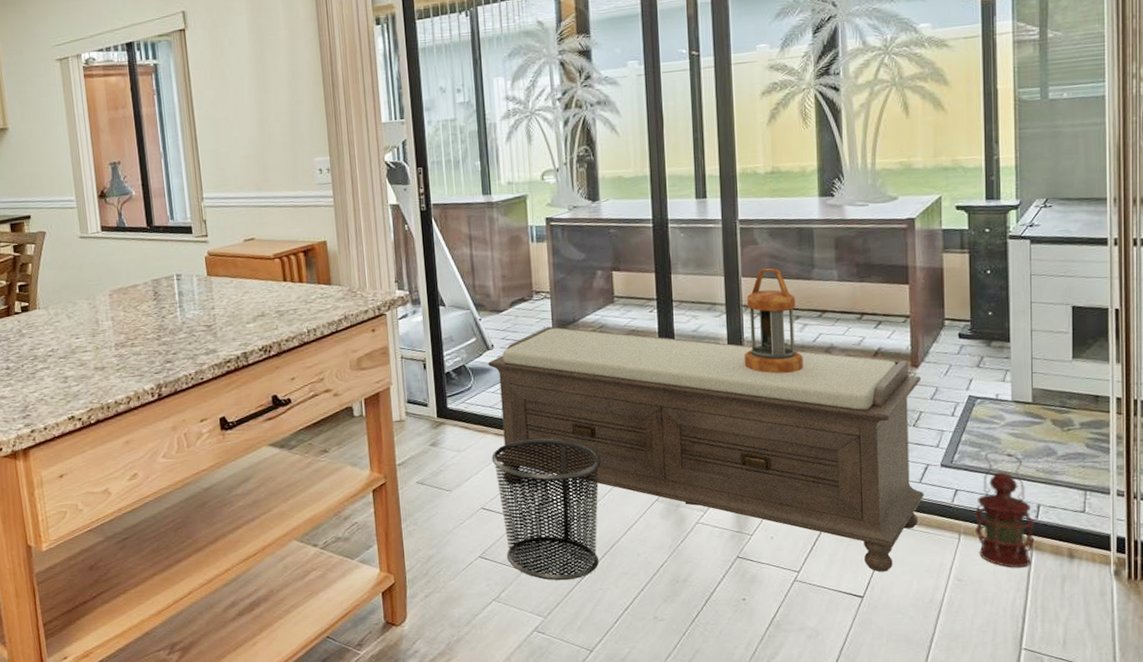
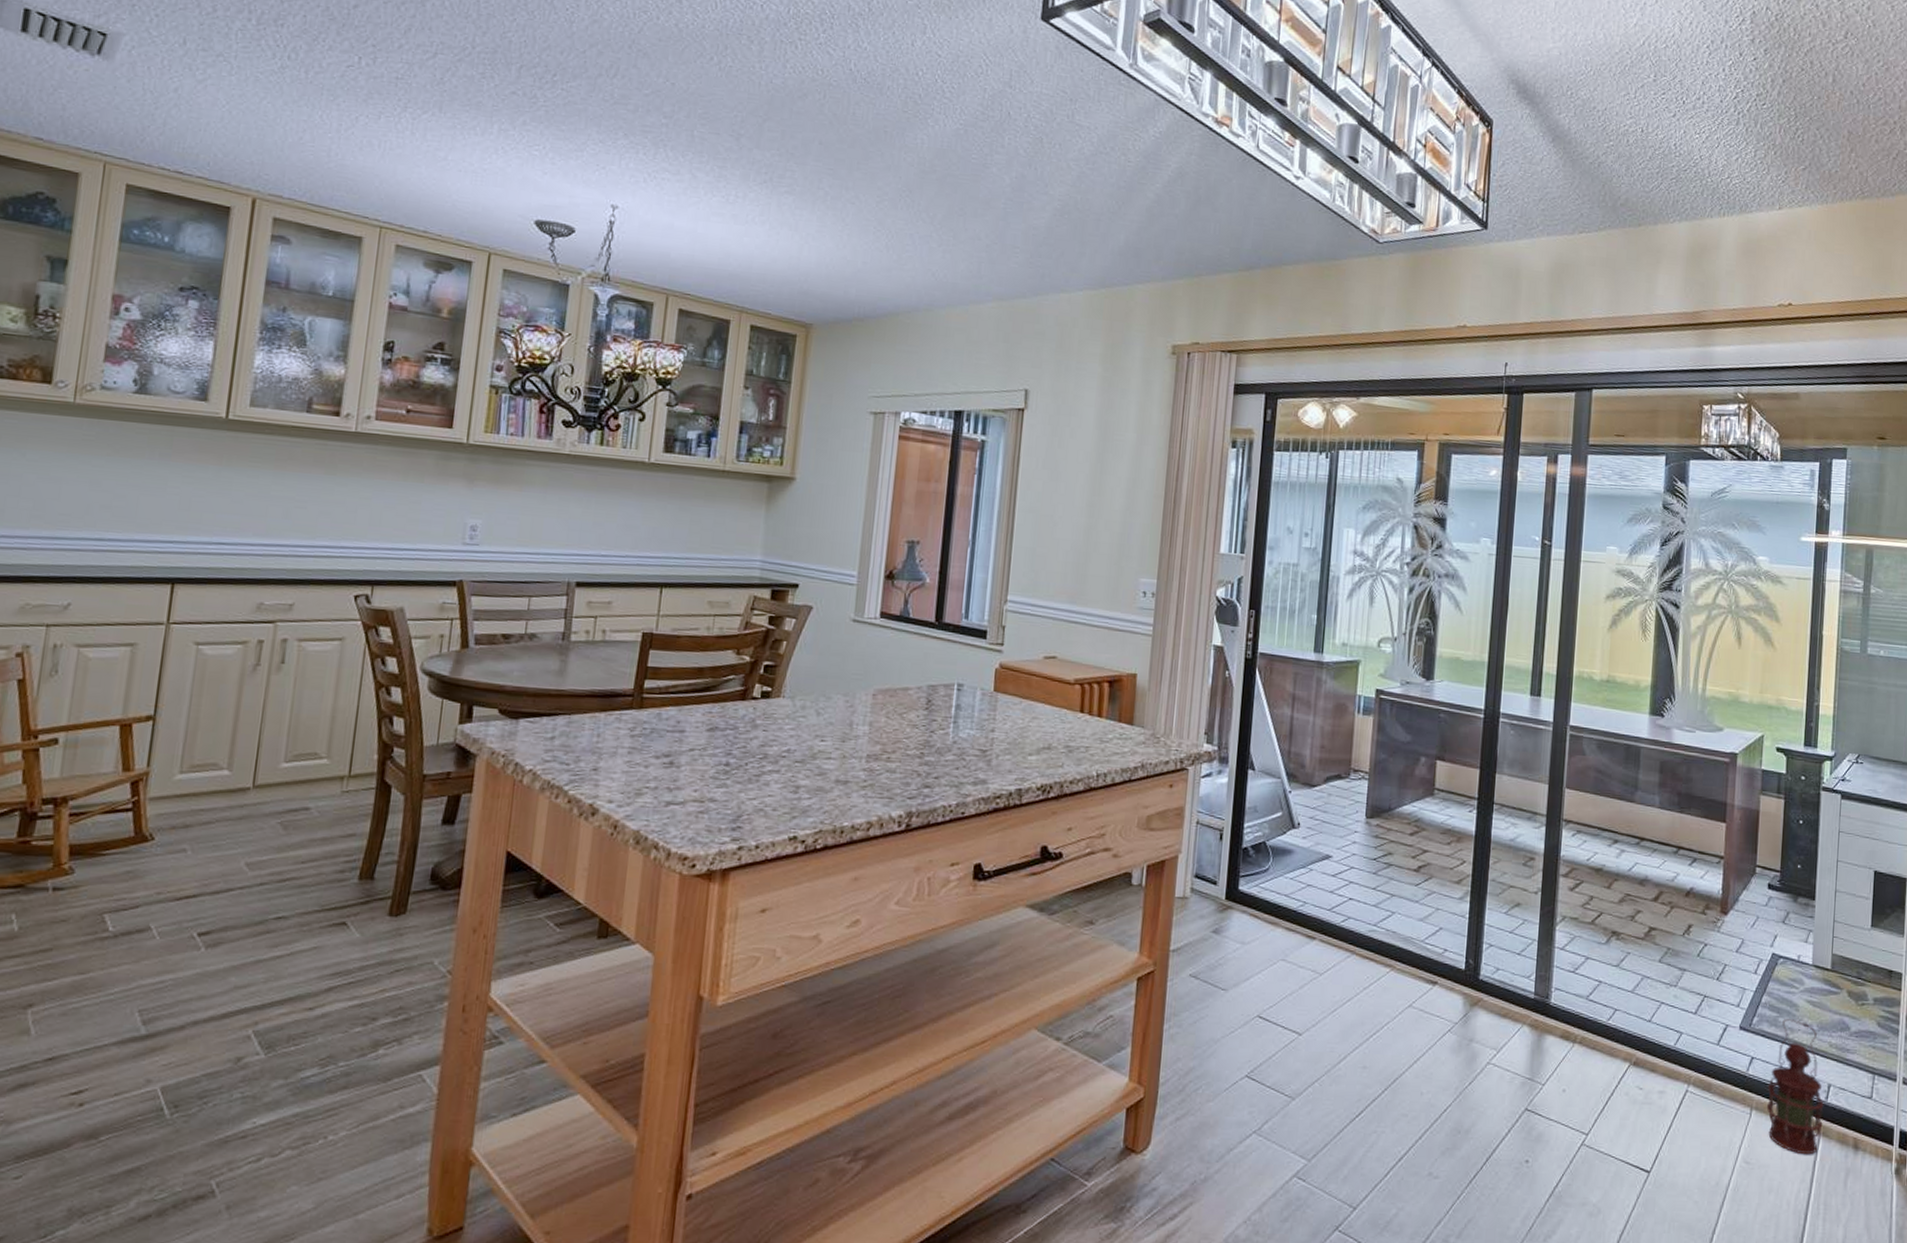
bench: present [488,326,924,572] -> none [1283,811,1729,1145]
waste bin: present [491,438,601,581] -> none [1277,939,1396,1117]
lantern: present [744,268,804,374] -> none [1557,782,1617,902]

